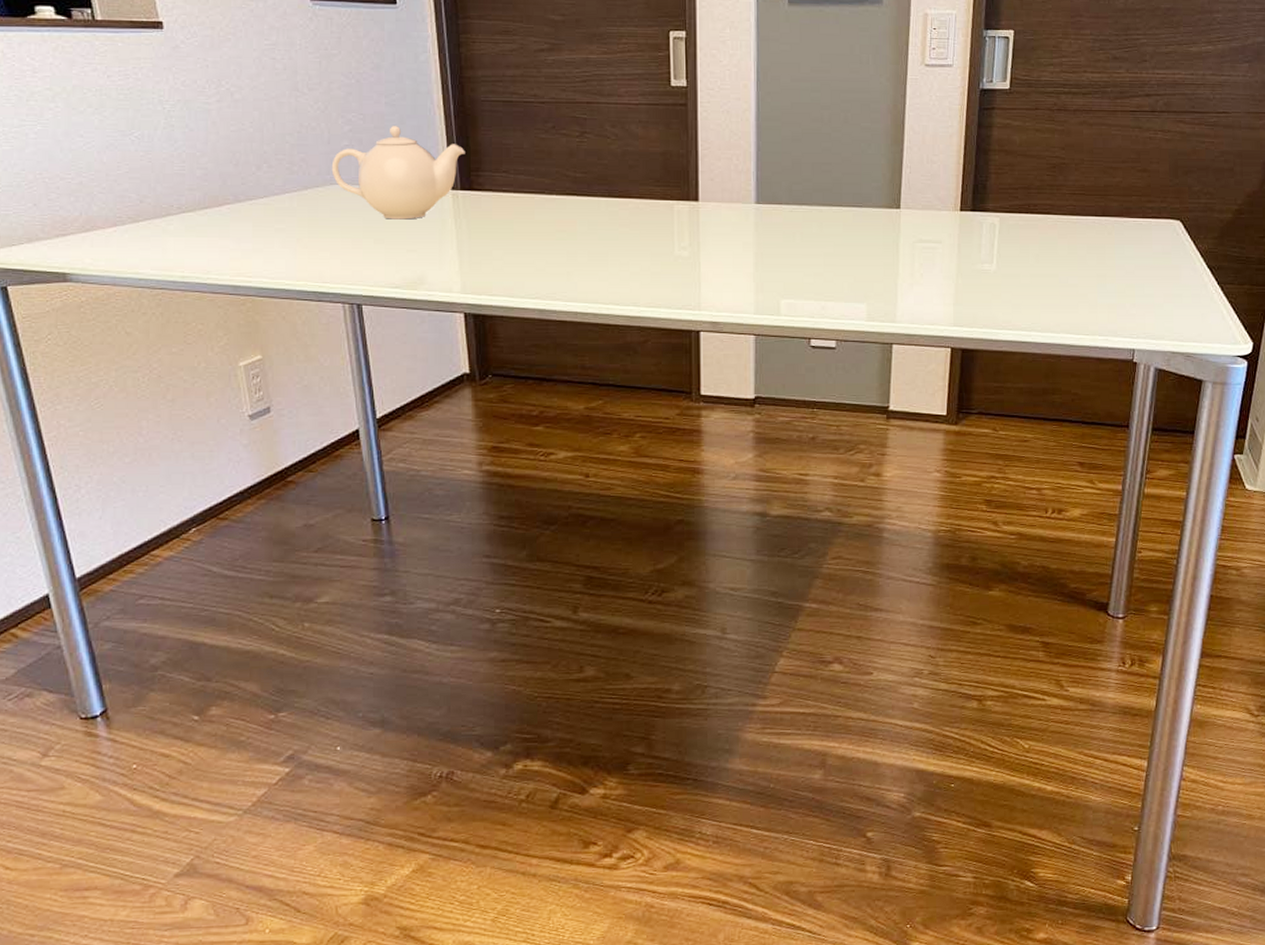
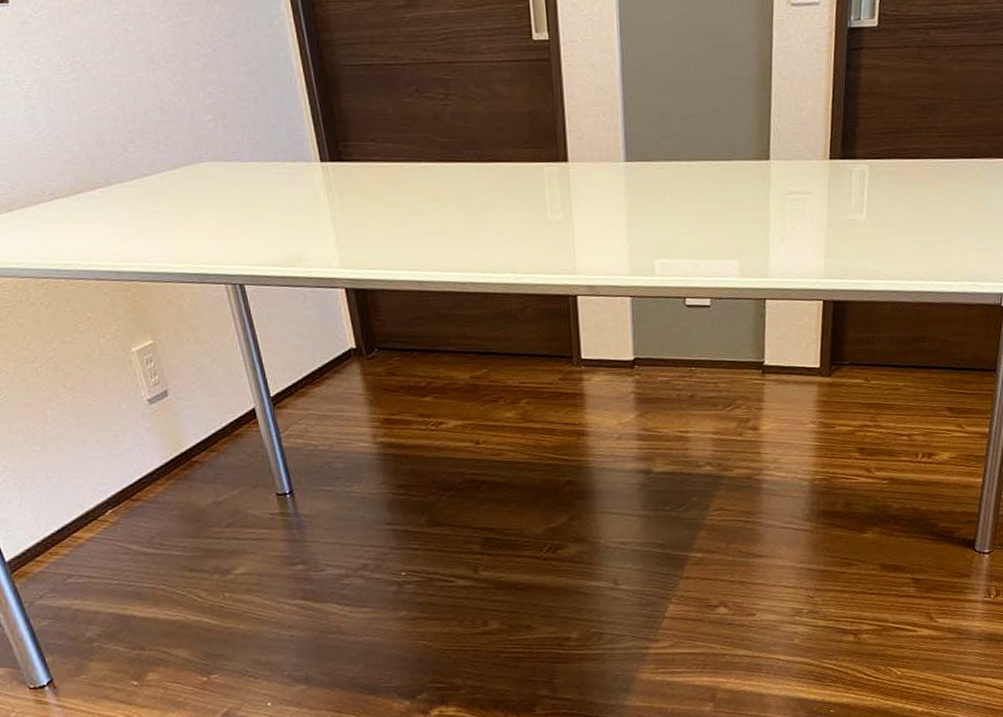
teapot: present [331,126,465,220] -> none [197,97,331,196]

